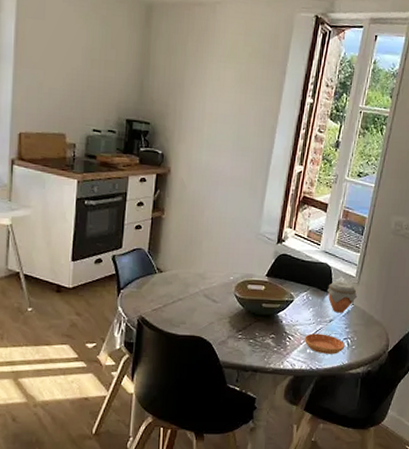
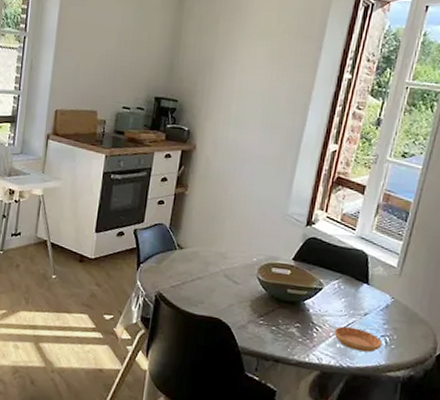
jar: present [326,280,358,313] -> none [361,270,399,307]

